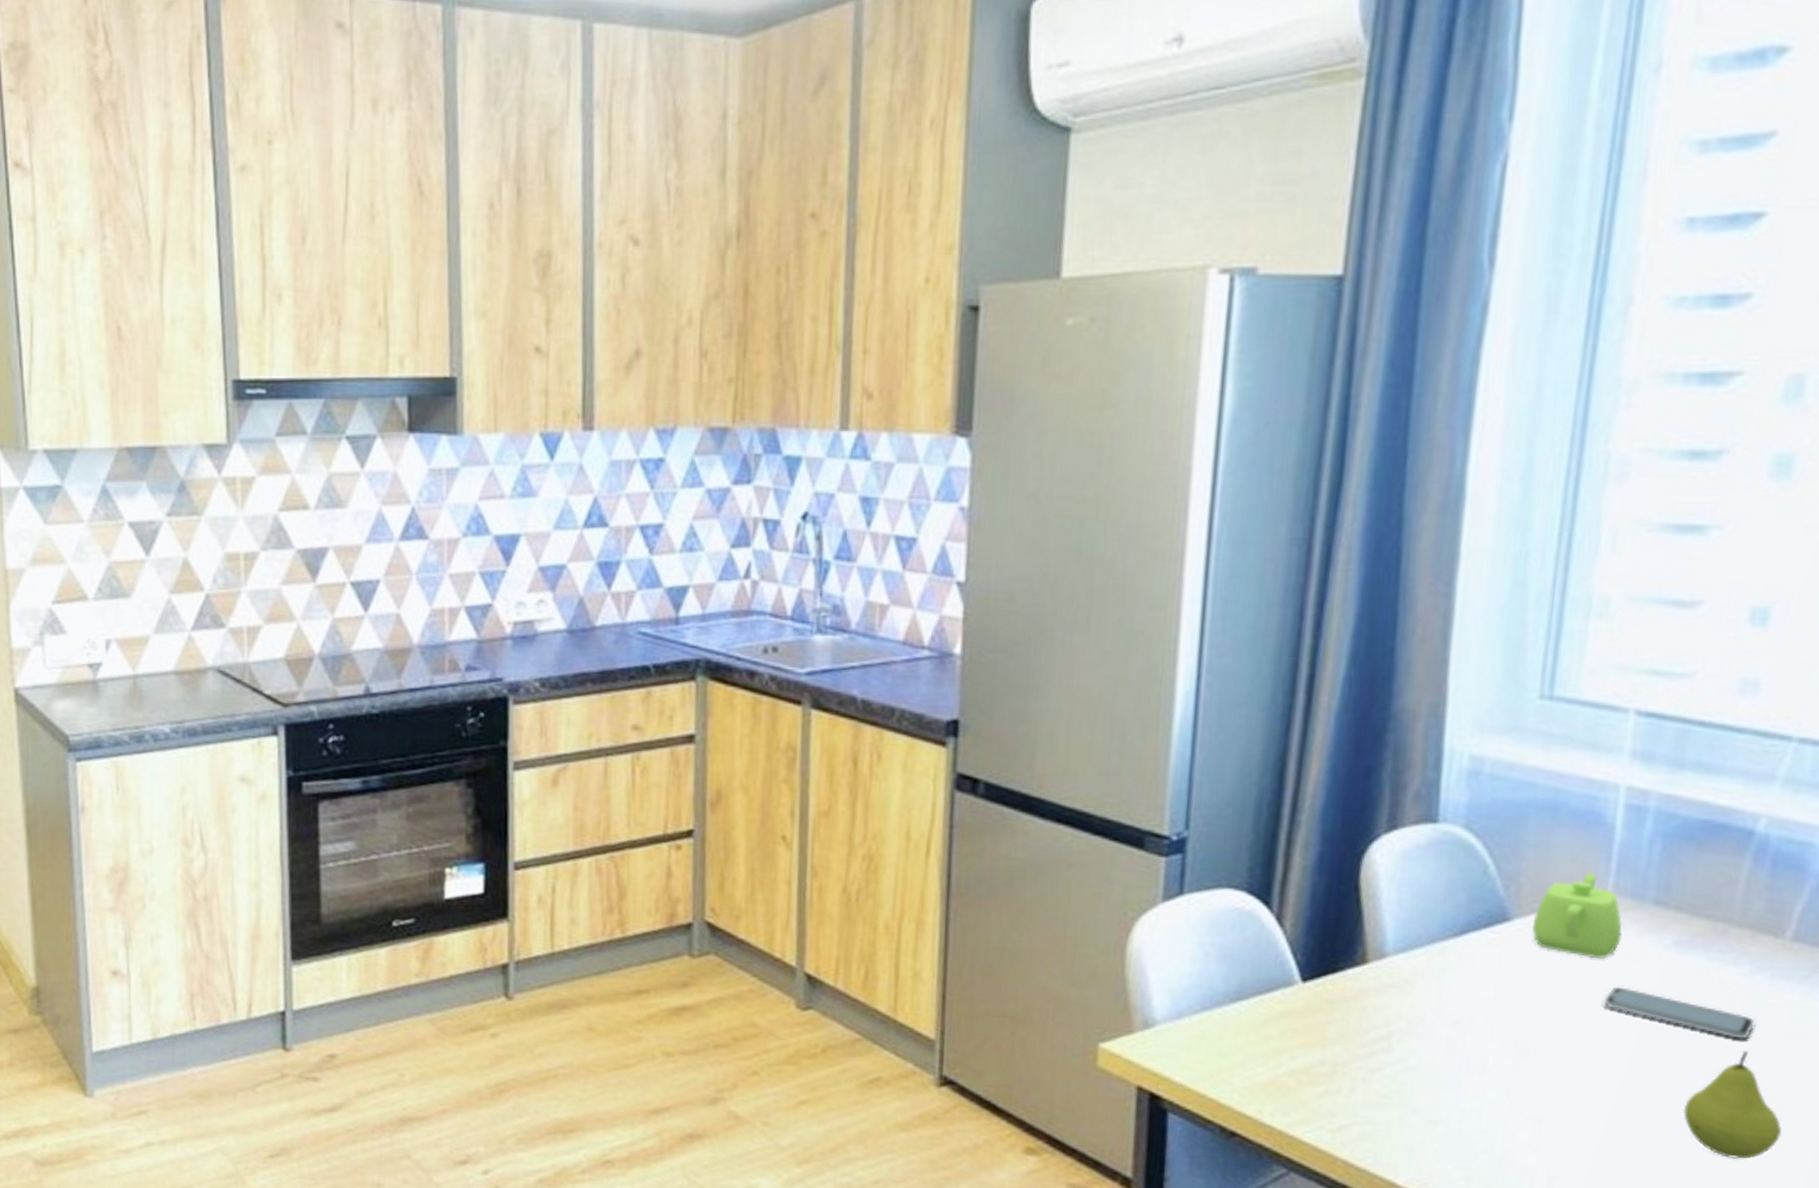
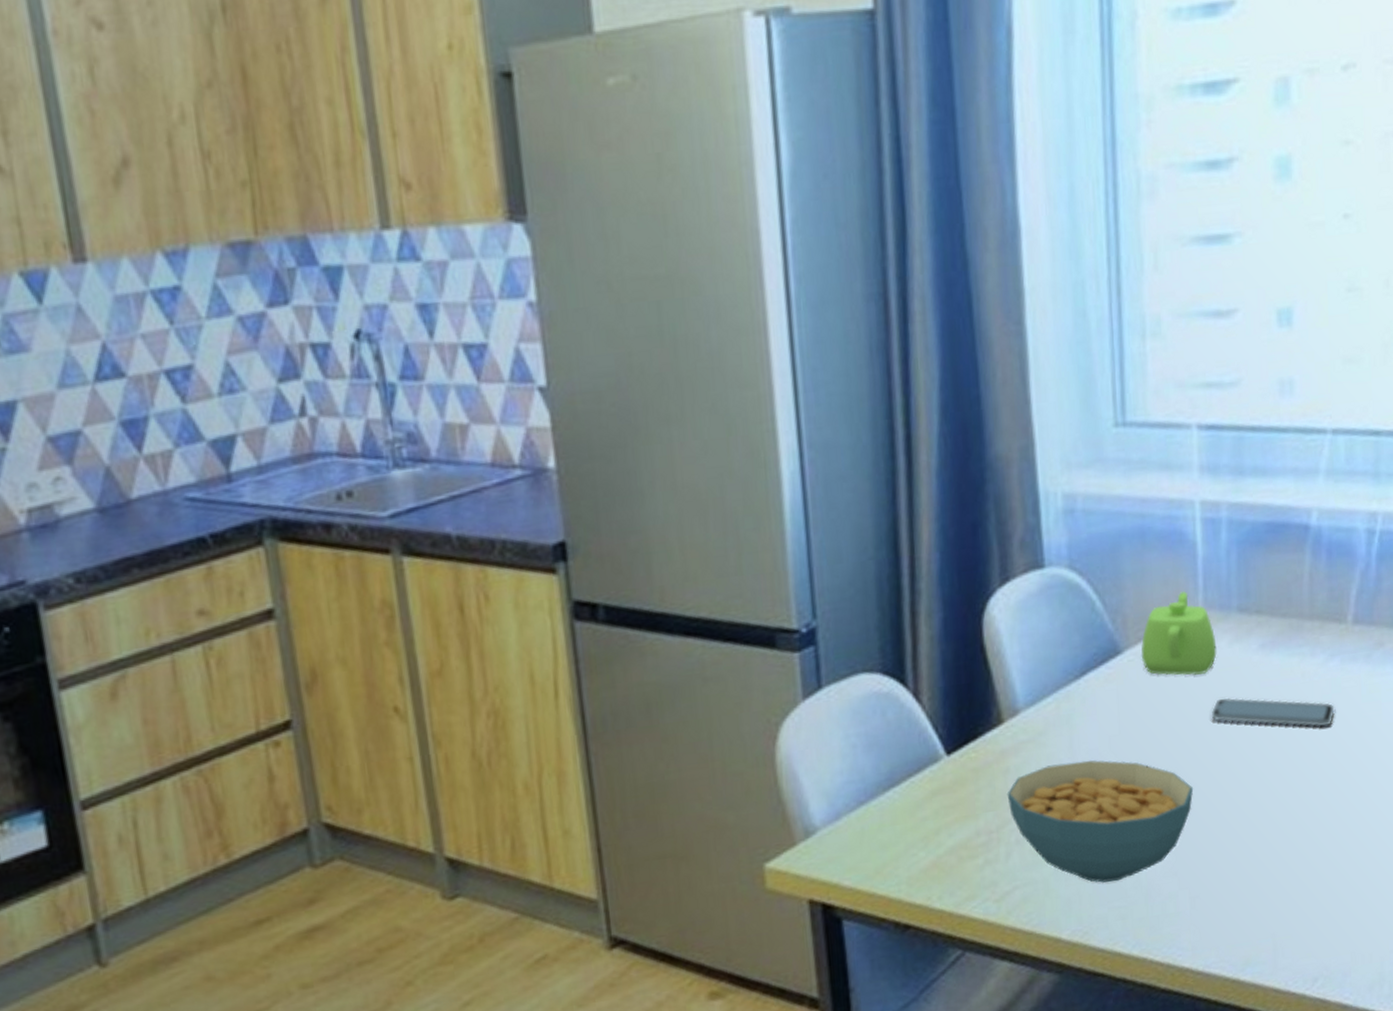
cereal bowl: none [1360,1013,1571,1143] -> present [1007,760,1194,883]
fruit: present [1682,1051,1782,1159] -> none [1289,736,1370,841]

